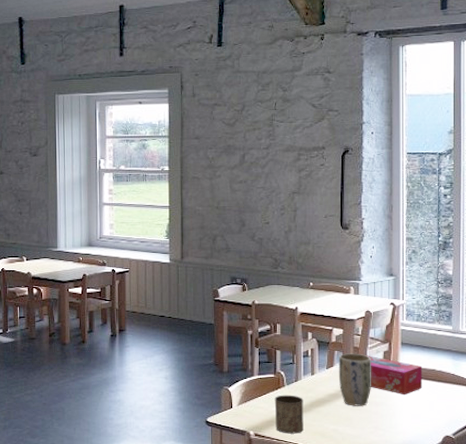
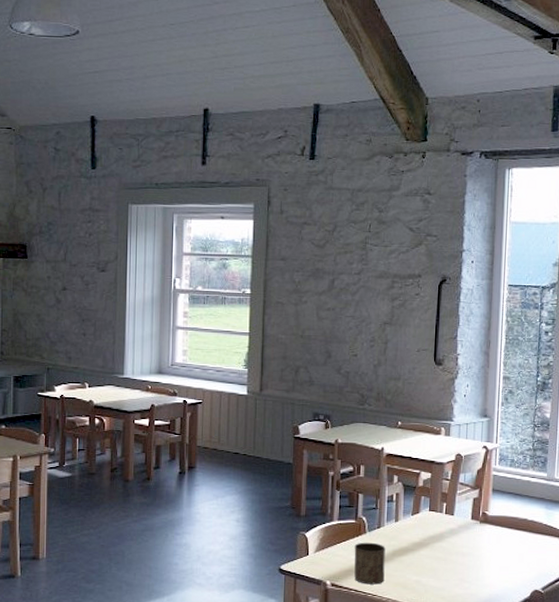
plant pot: present [338,353,372,406] -> none [424,499,461,556]
tissue box: present [365,355,423,395] -> none [454,502,514,546]

